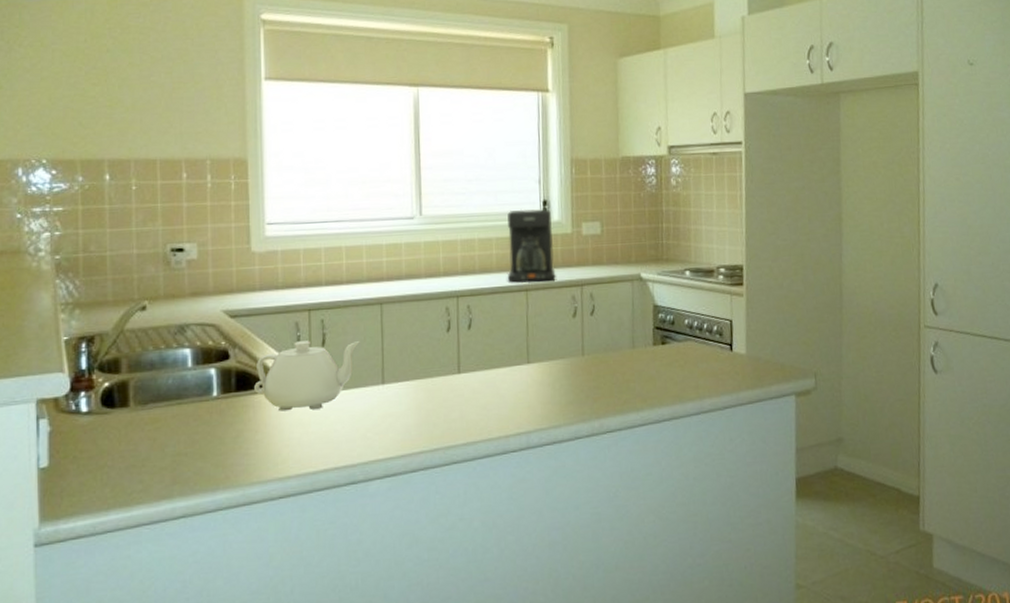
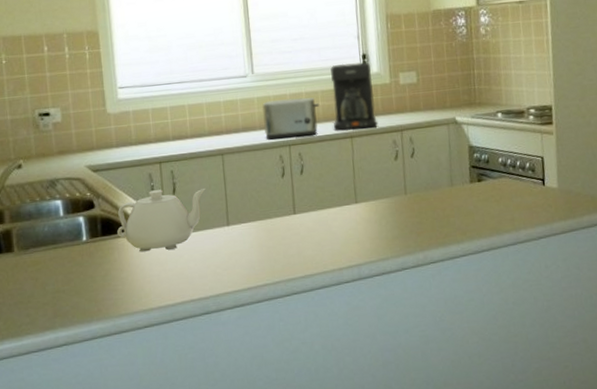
toaster: none [428,244,494,289] -> present [261,97,320,140]

